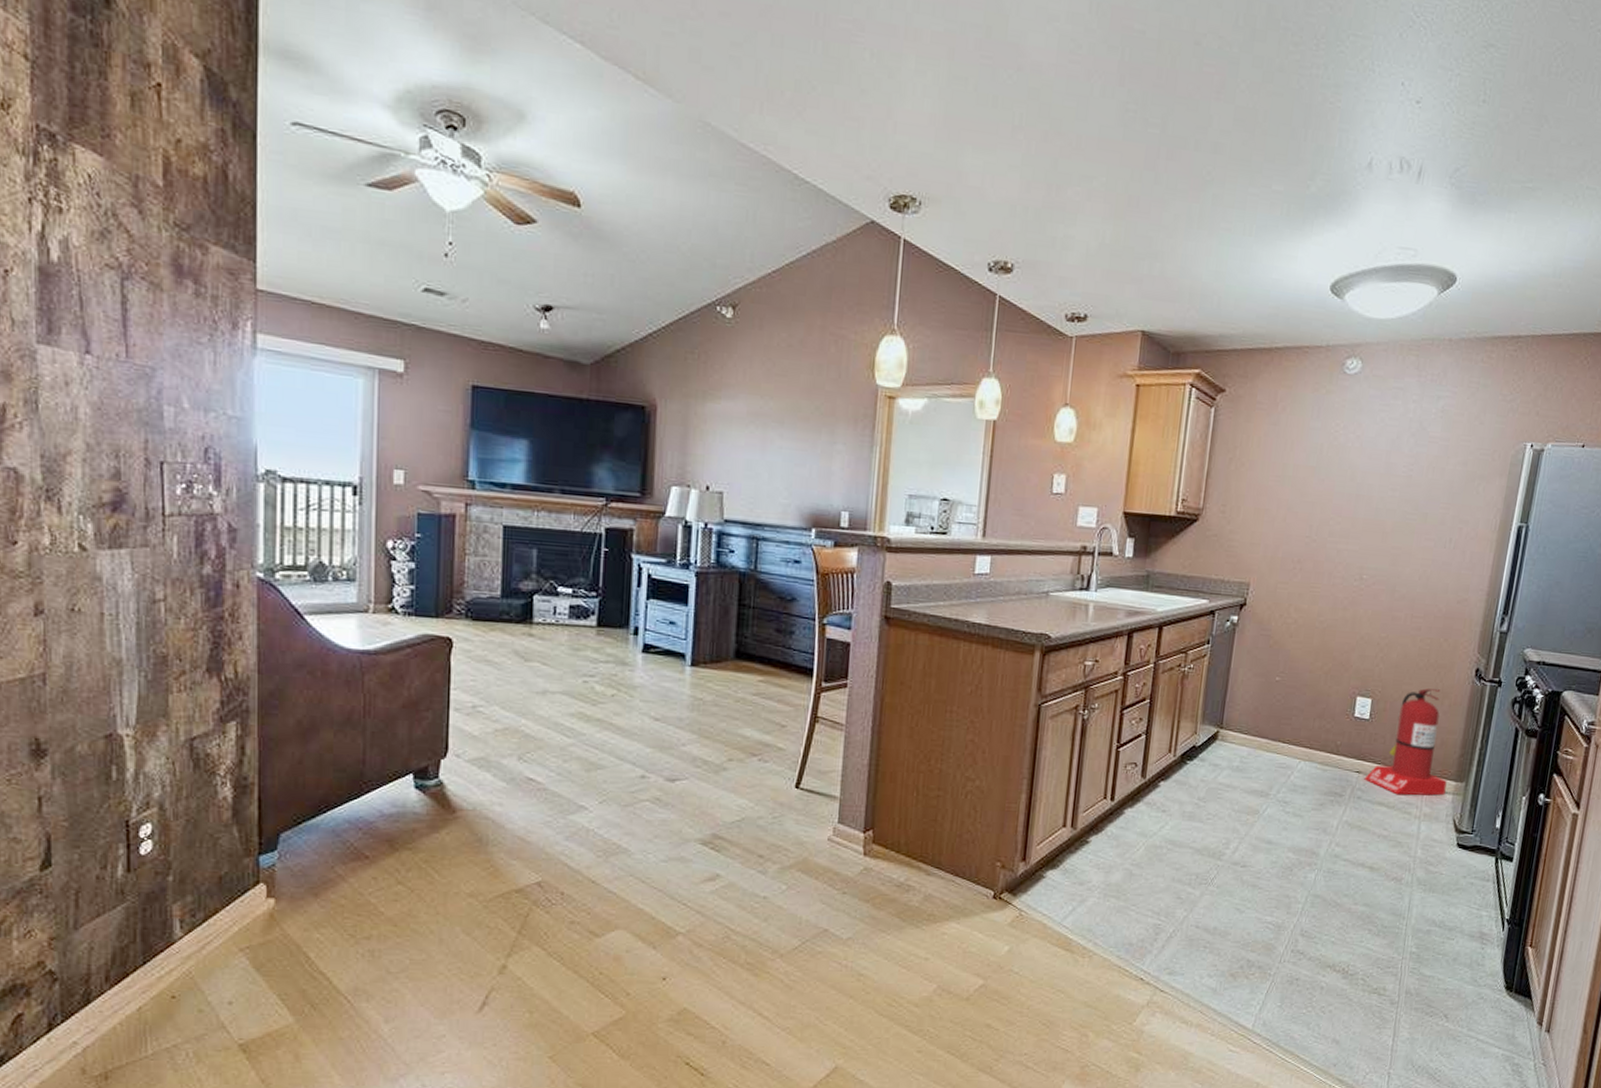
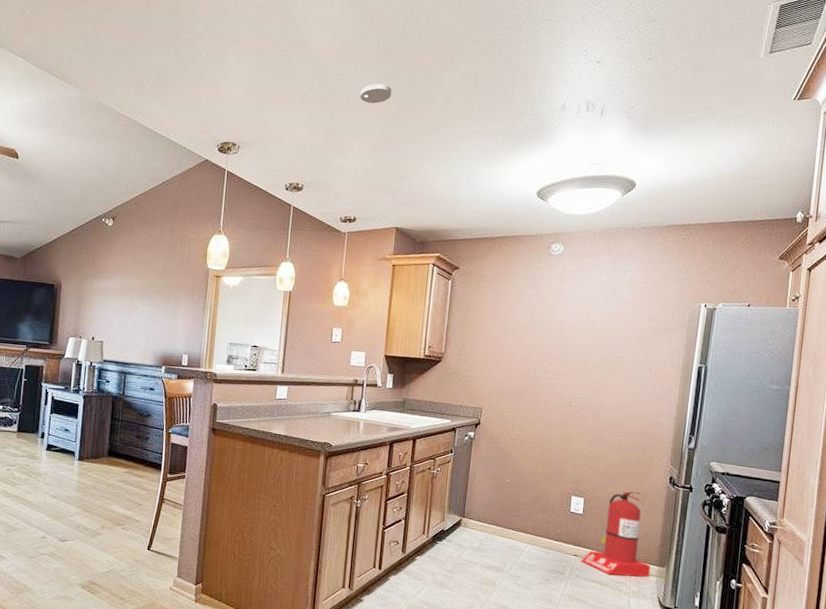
smoke detector: none [1095,115,1140,147] -> present [360,83,392,104]

